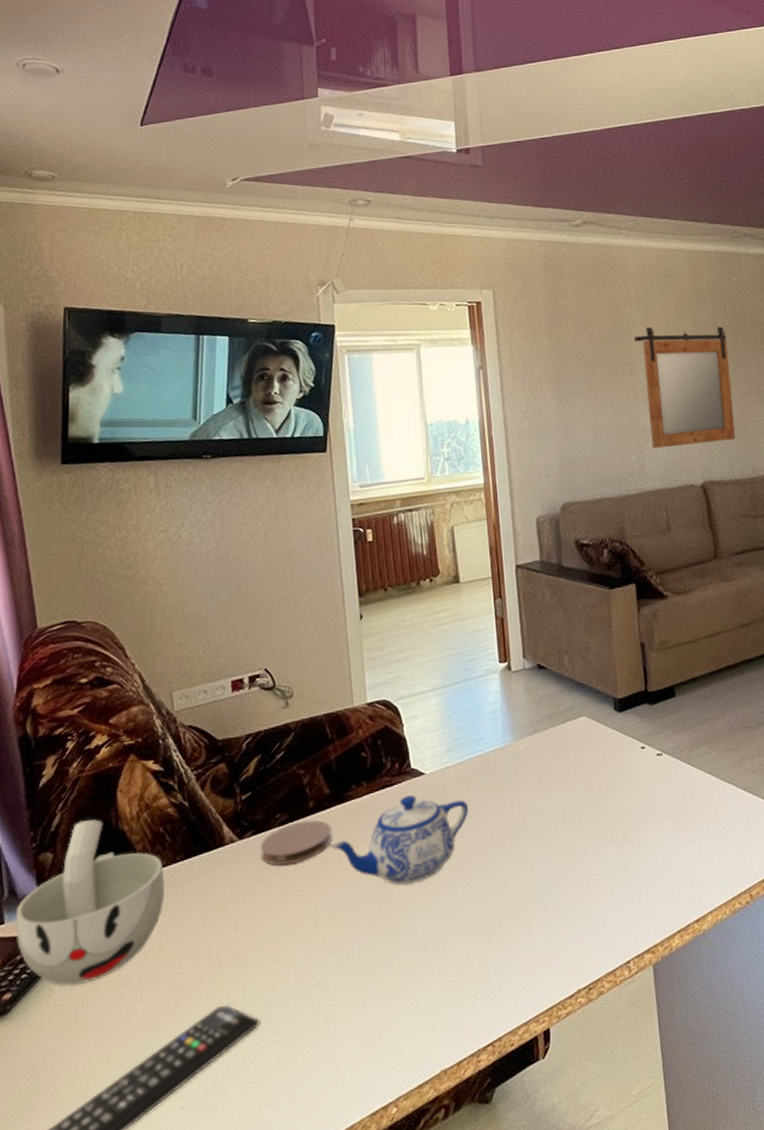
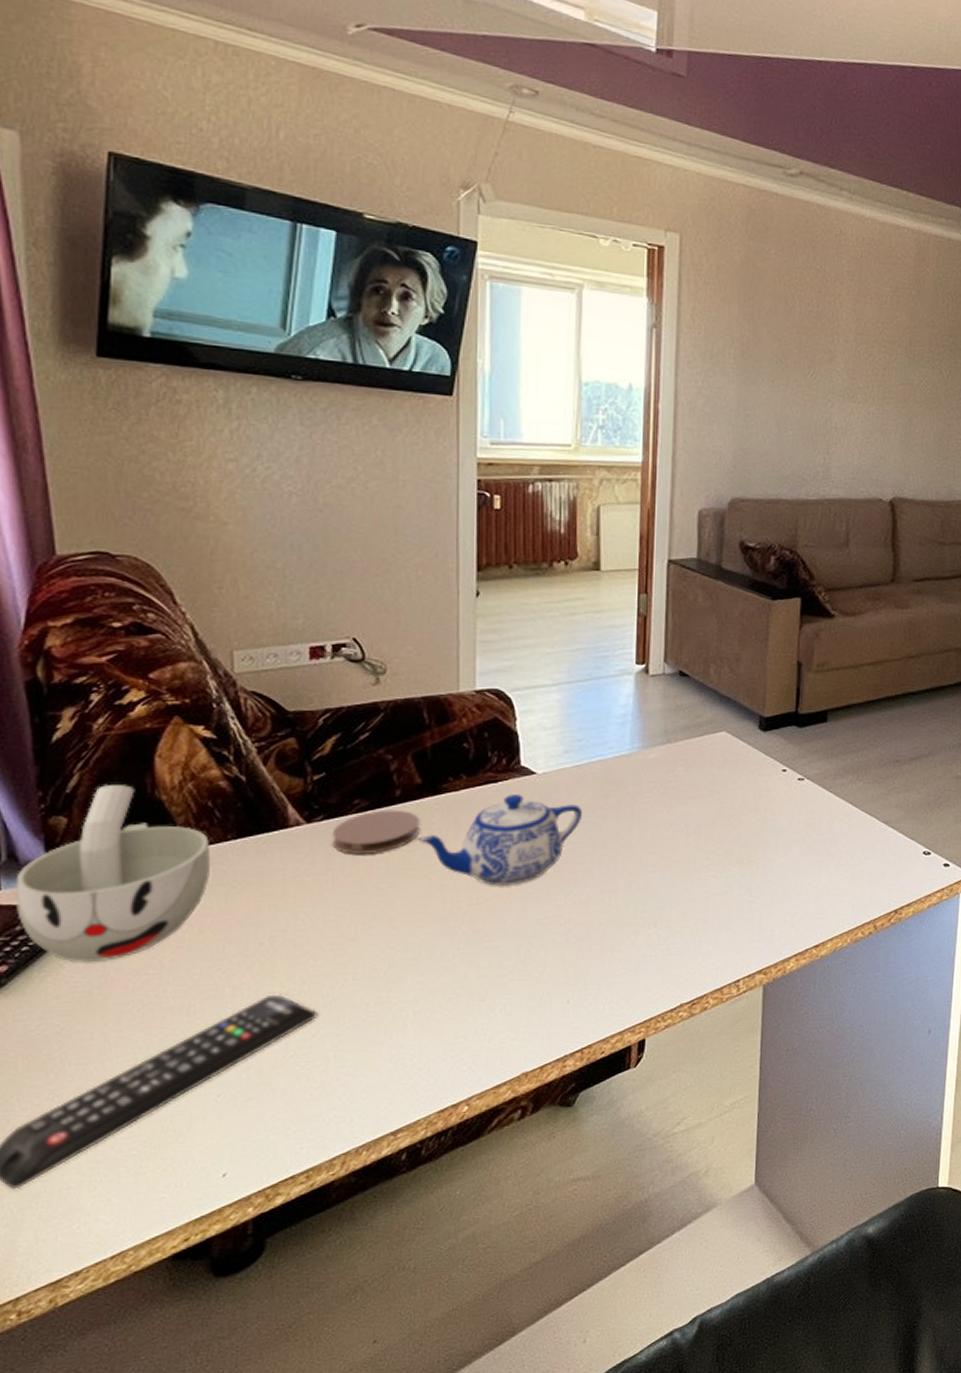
mirror: present [634,326,736,449] -> none [840,311,944,457]

